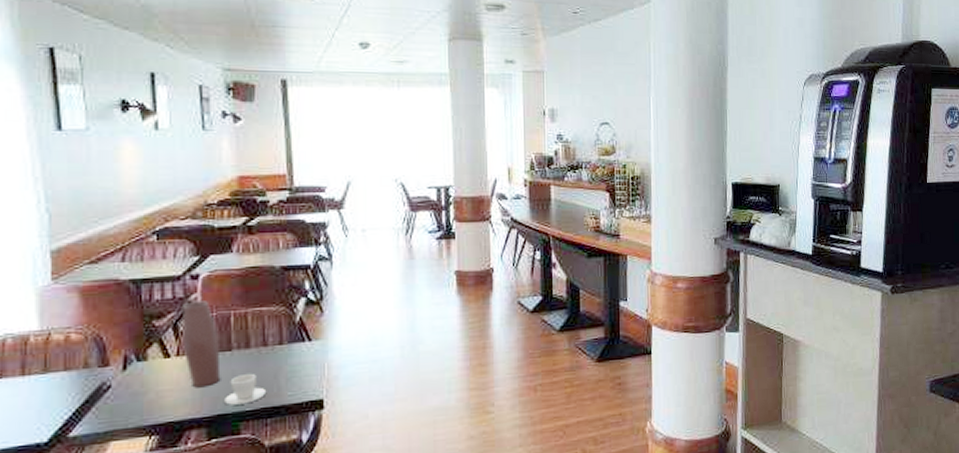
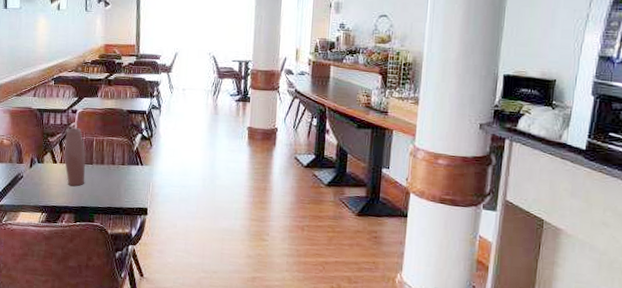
teacup: present [225,373,267,405] -> none [86,181,112,202]

